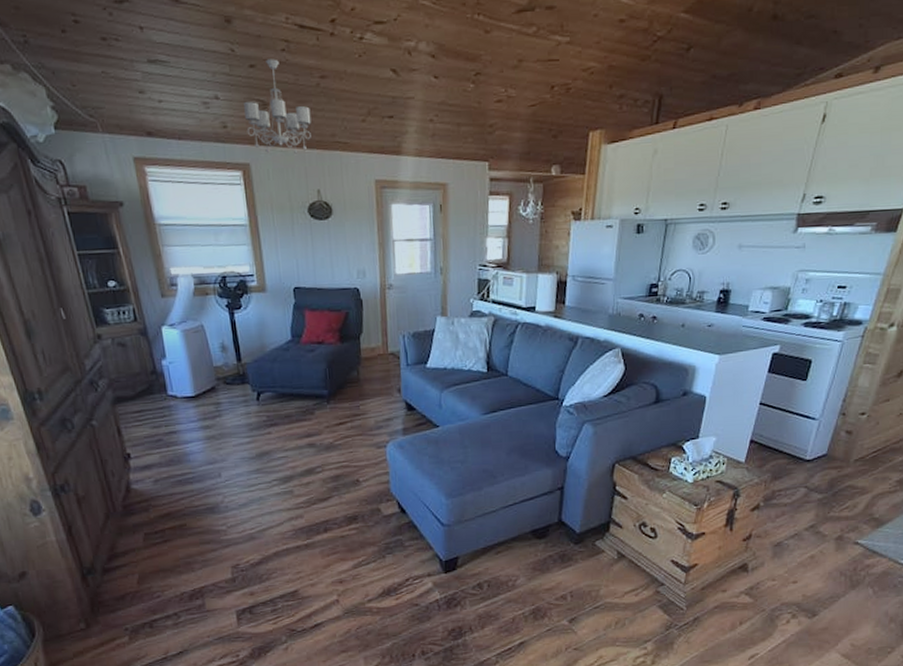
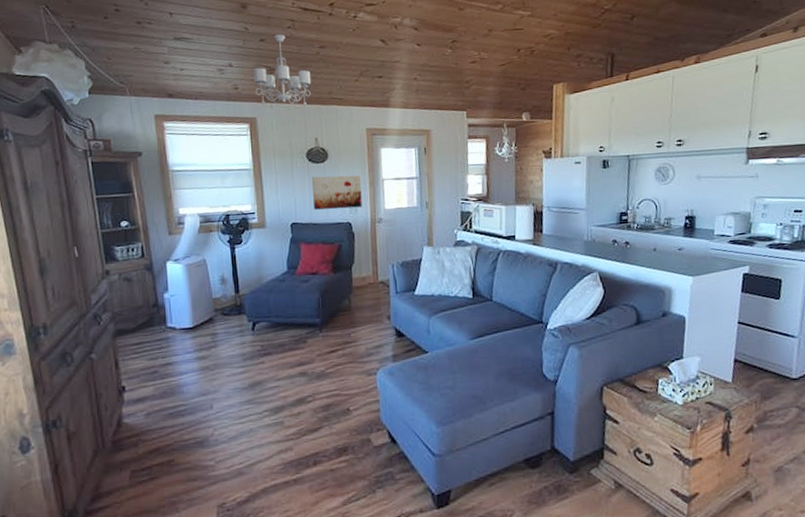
wall art: none [314,234,371,274] -> present [311,175,363,210]

